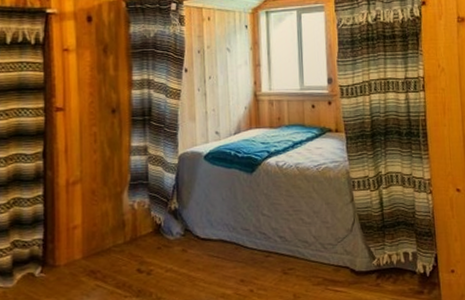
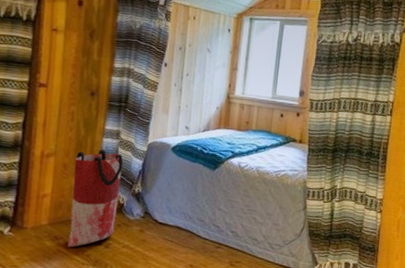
bag: none [103,168,155,281] -> present [67,149,124,248]

